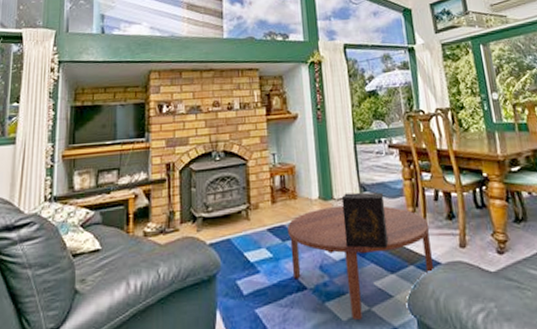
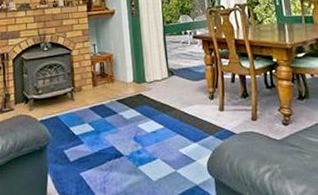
coffee table: present [288,205,433,321] -> none [107,87,229,181]
decorative box: present [341,192,389,249] -> none [152,76,192,123]

